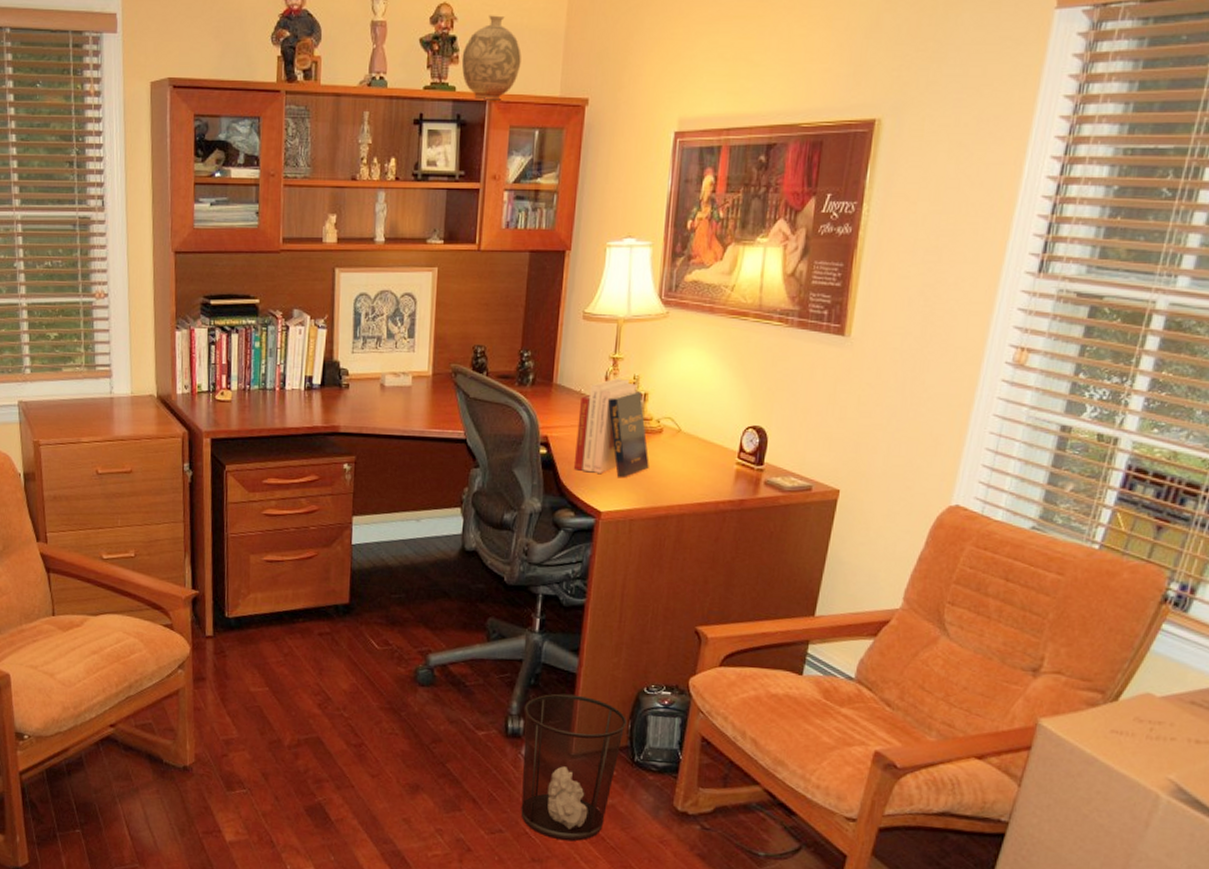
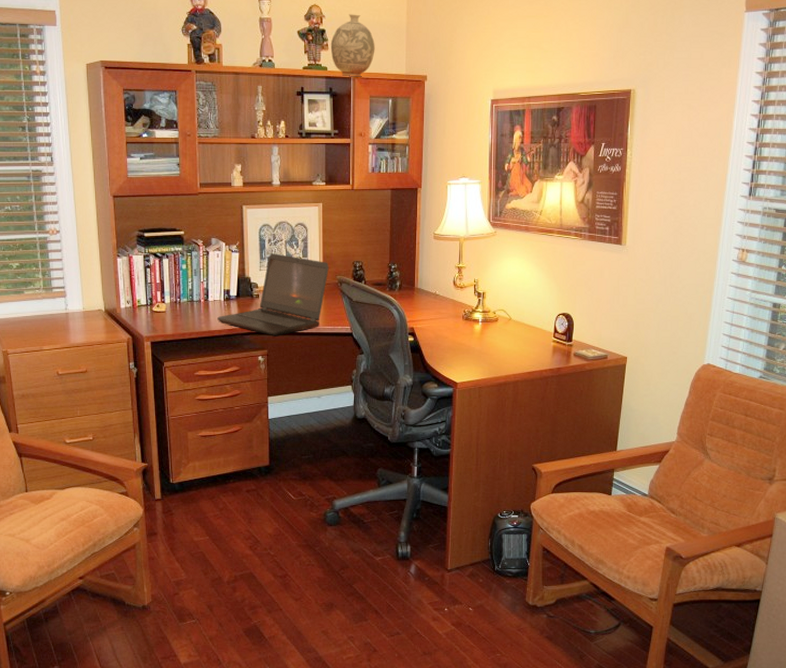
laptop computer: none [295,331,442,439] -> present [217,253,329,336]
waste bin: present [520,693,627,841] -> none [410,523,487,636]
books: present [573,377,649,479] -> none [434,281,490,357]

